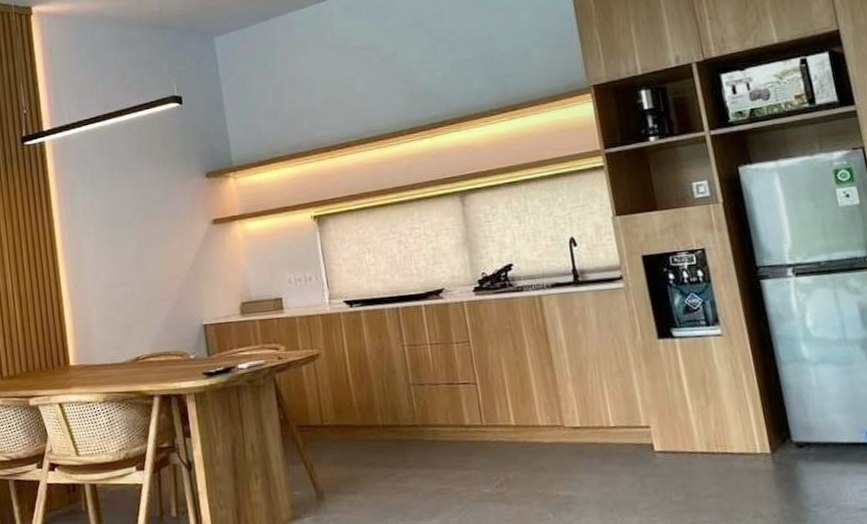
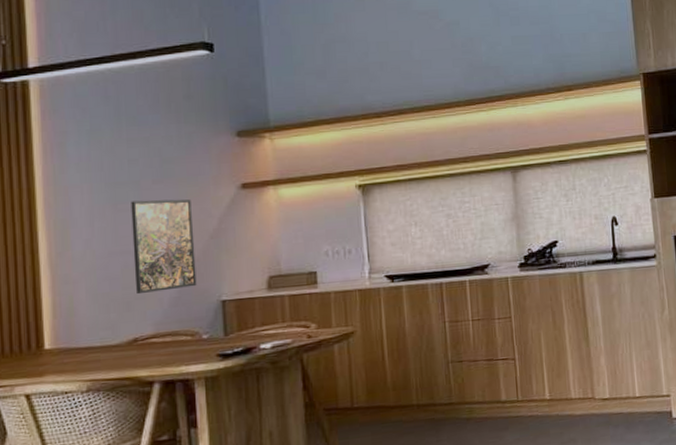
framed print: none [126,235,182,320] -> present [131,199,197,295]

